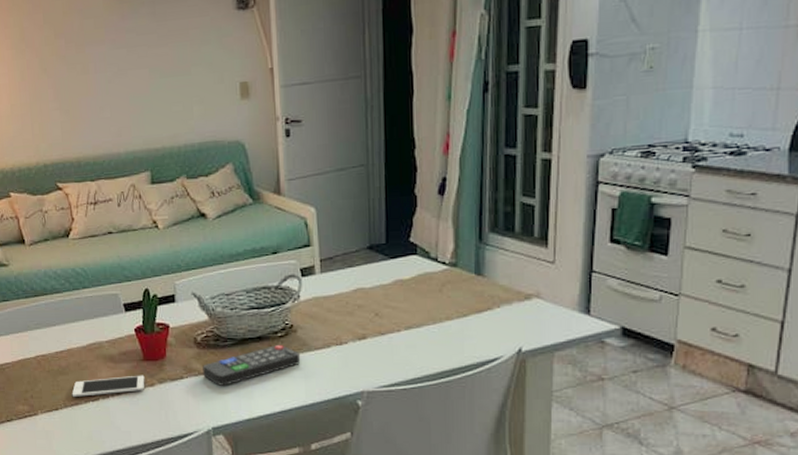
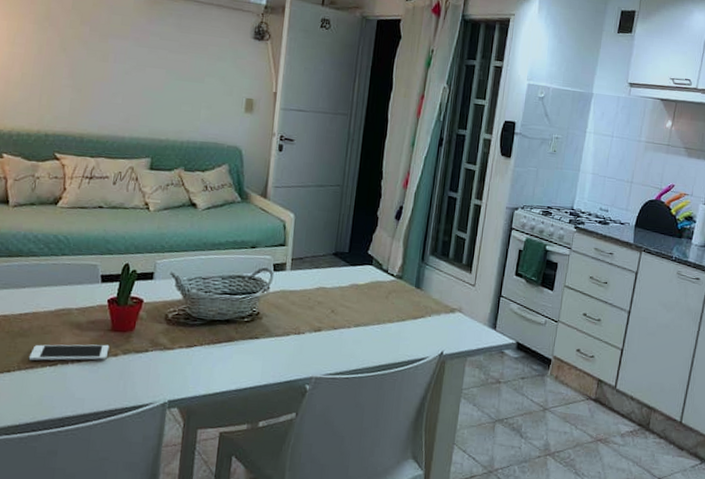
remote control: present [203,345,301,386] -> none [168,329,262,362]

